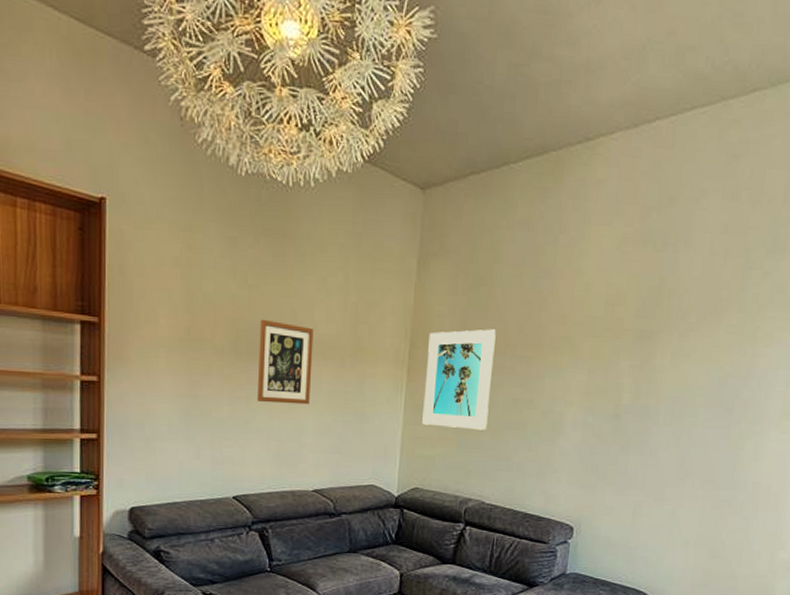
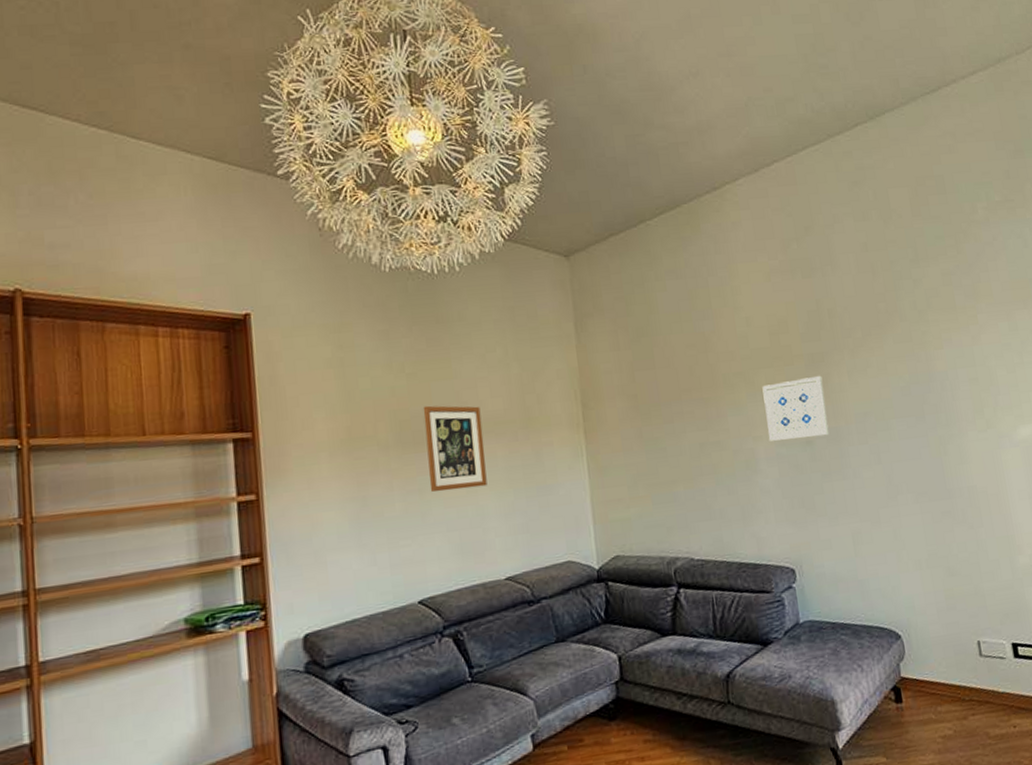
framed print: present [422,329,496,430] -> none [600,377,679,486]
wall art: none [579,353,646,412] -> present [762,375,829,441]

